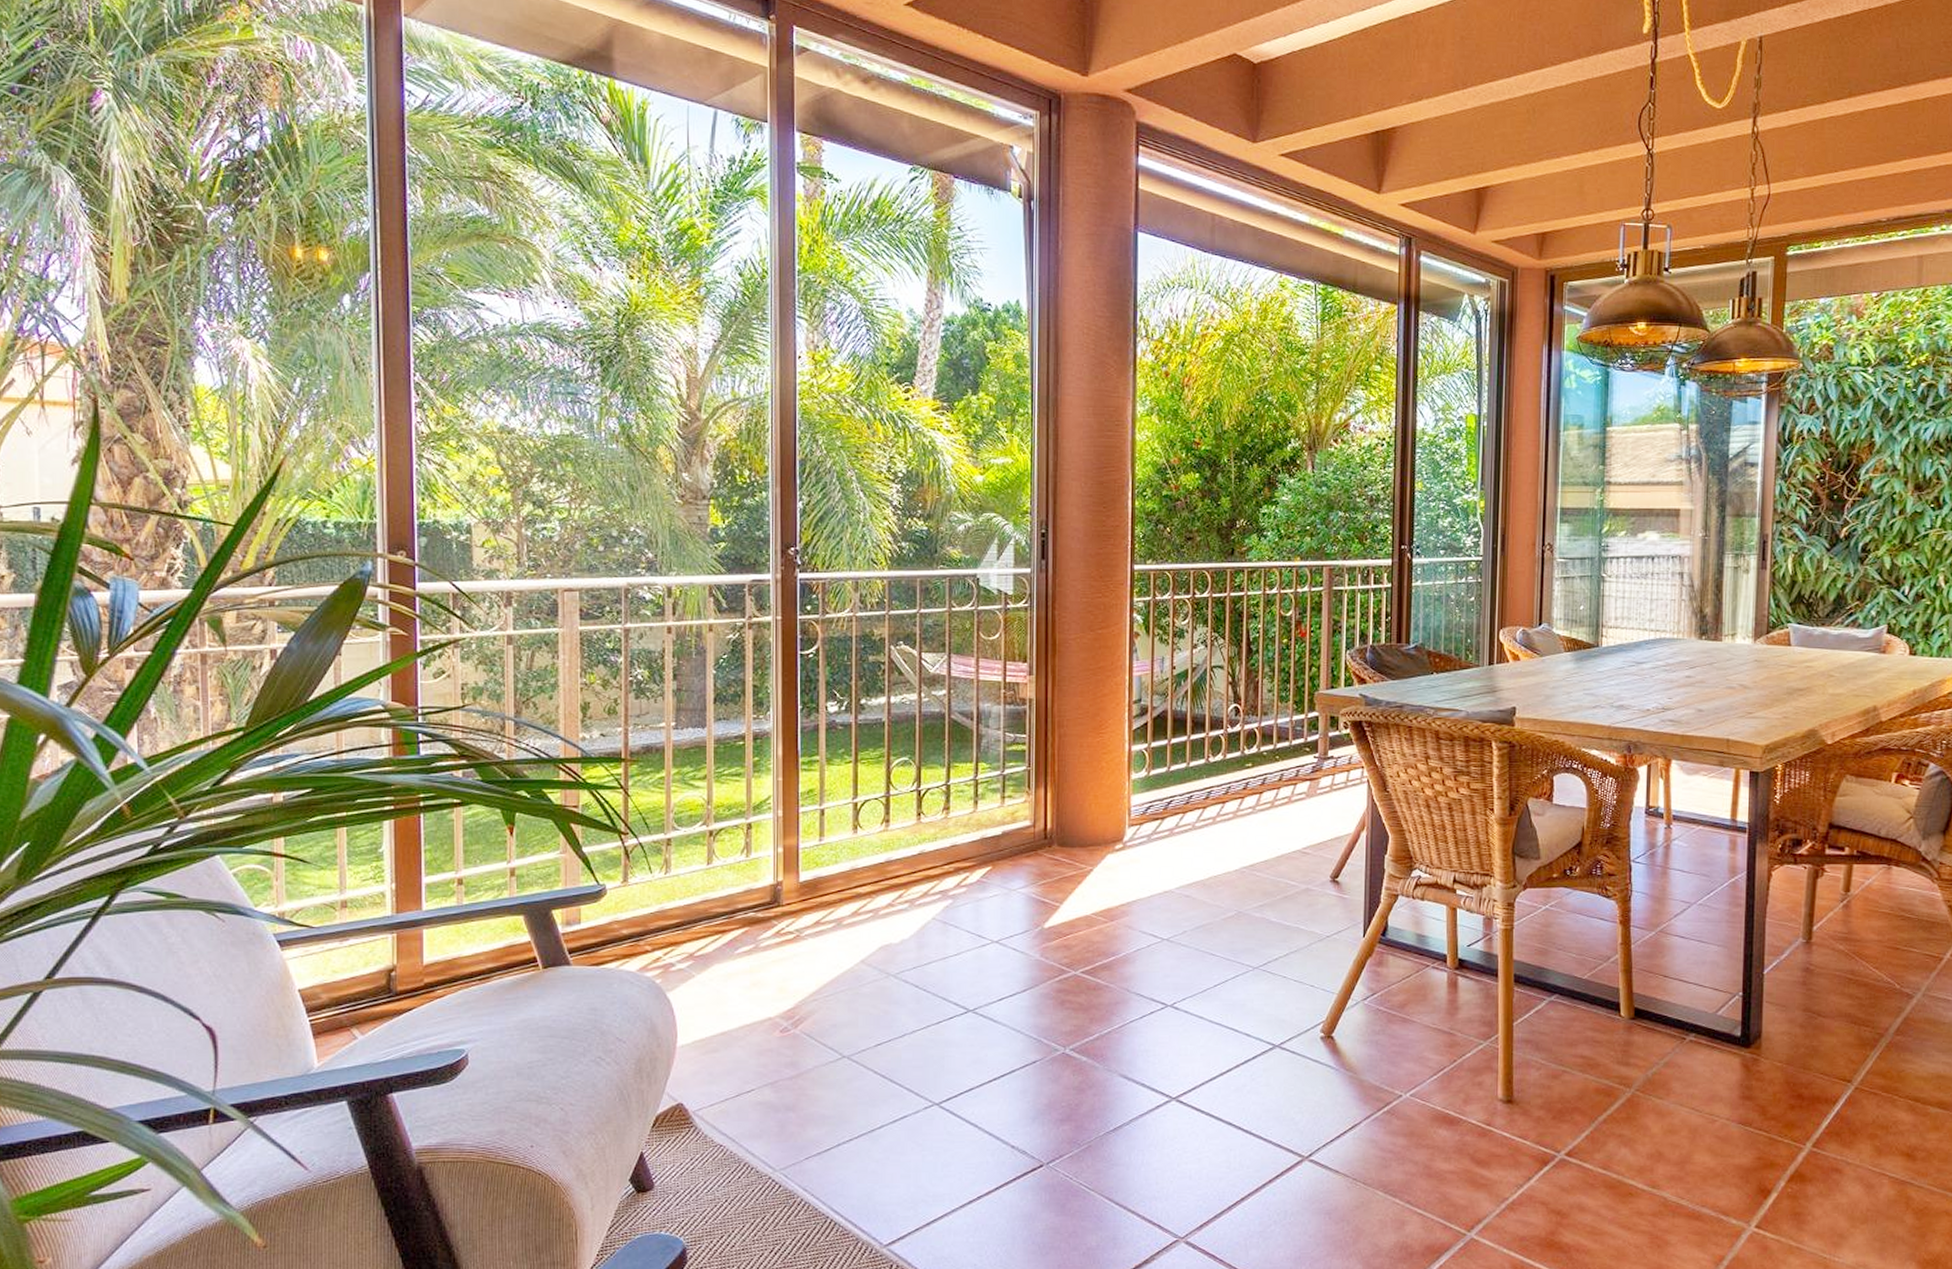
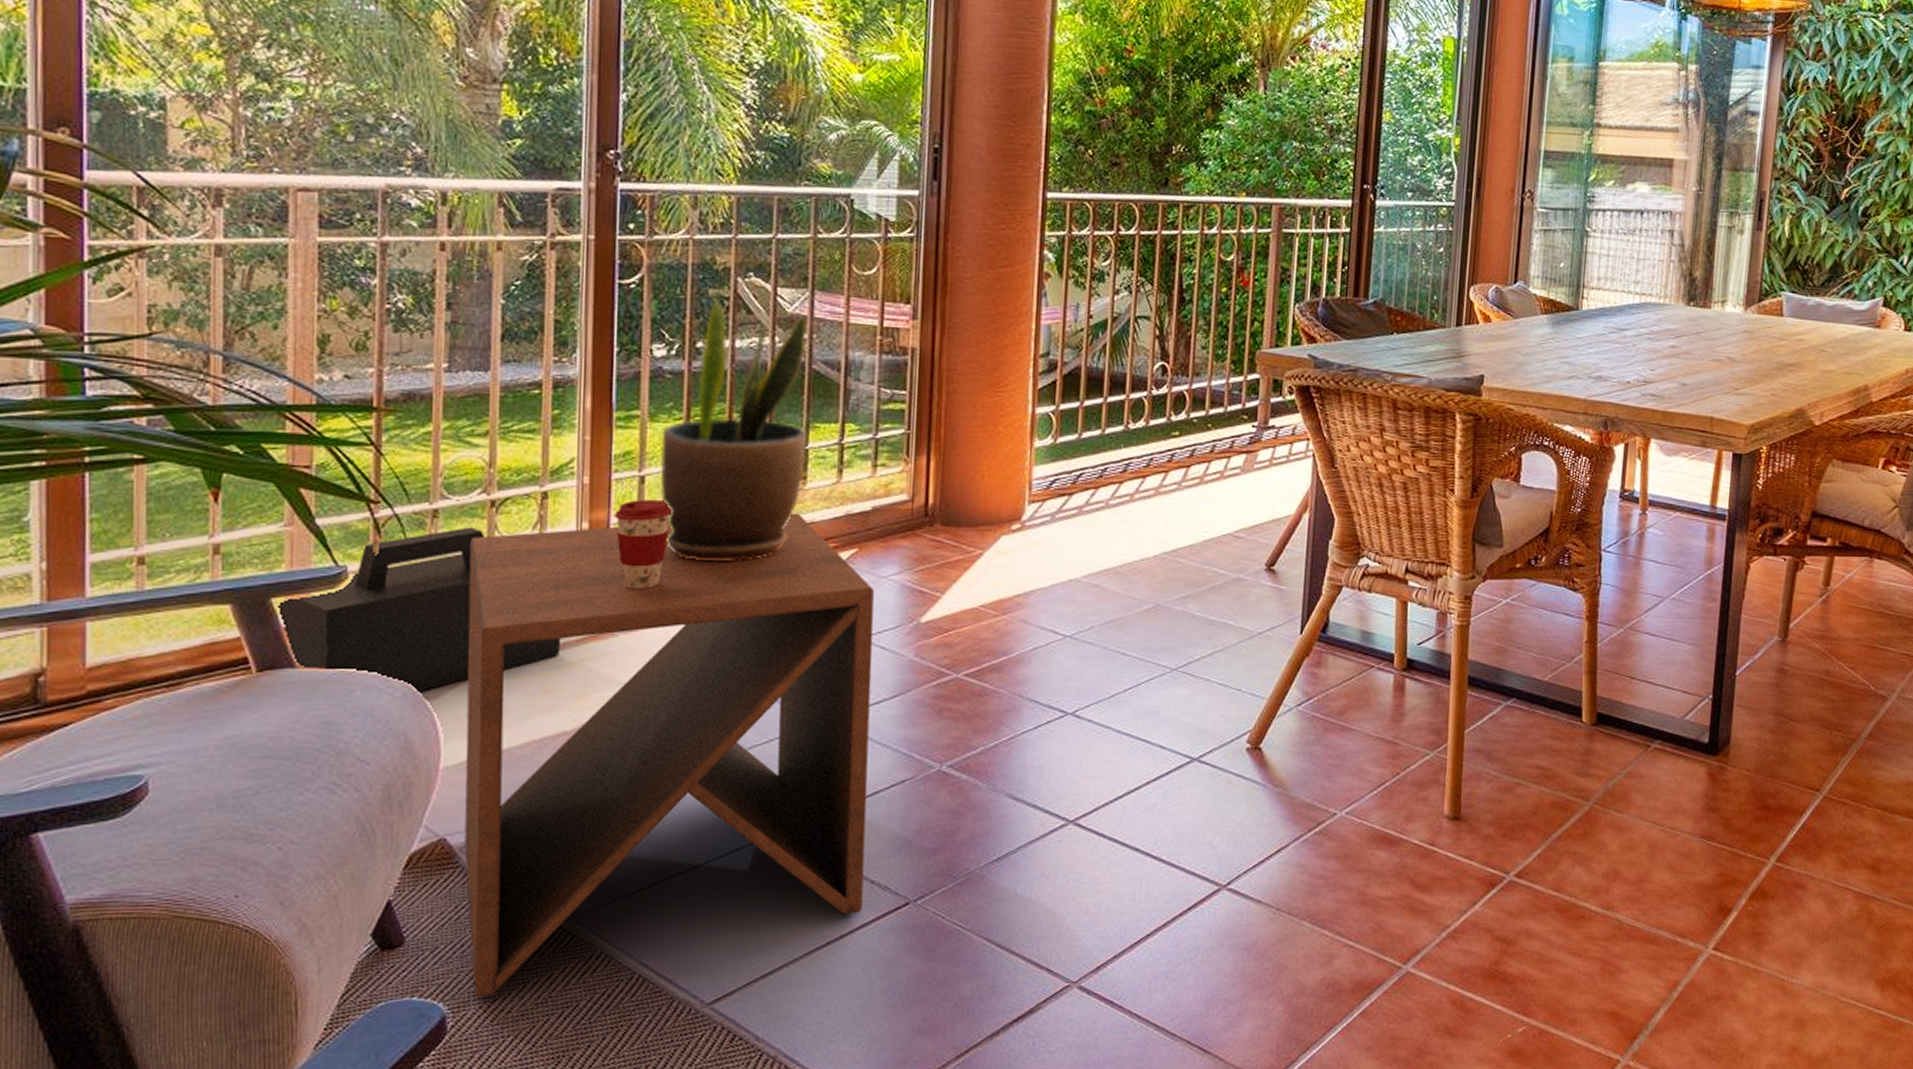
speaker: none [557,852,765,986] -> present [278,527,562,694]
side table: none [695,837,1007,1234] -> present [464,513,874,998]
coffee cup: none [803,829,847,902] -> present [615,500,673,590]
potted plant: none [836,661,949,878] -> present [659,296,808,562]

